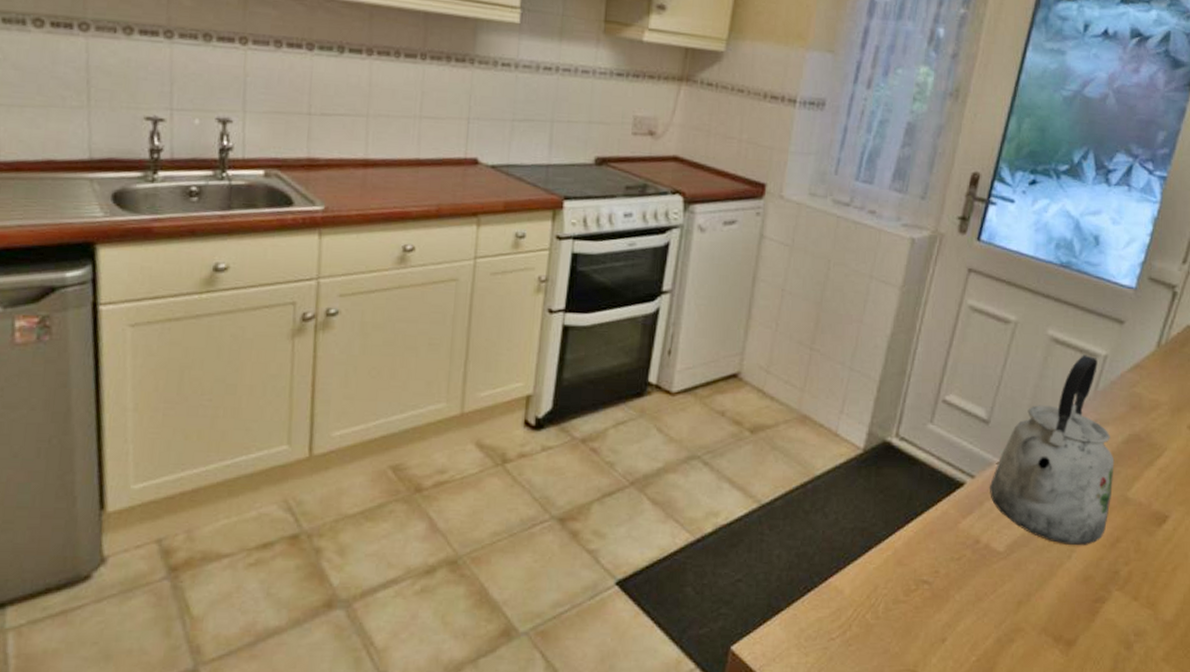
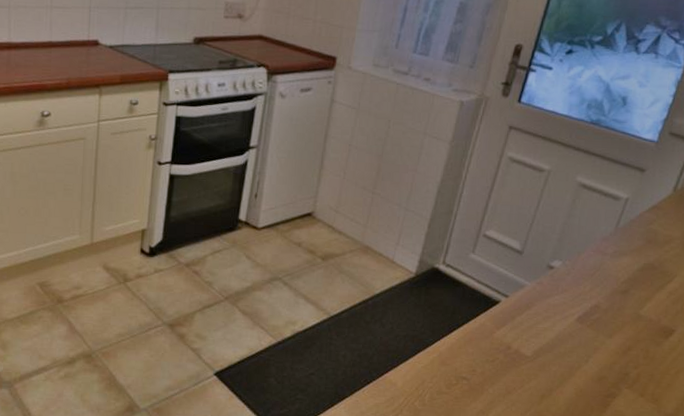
kettle: present [989,355,1115,545] -> none [520,198,630,352]

